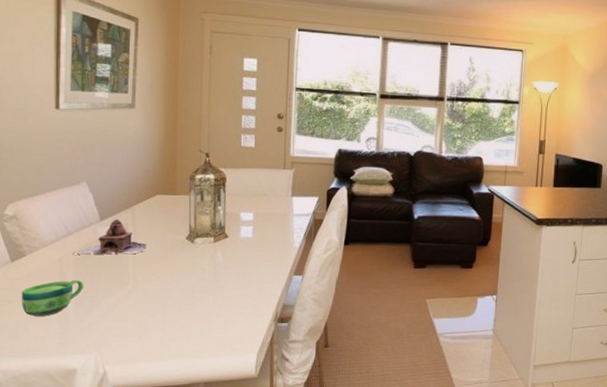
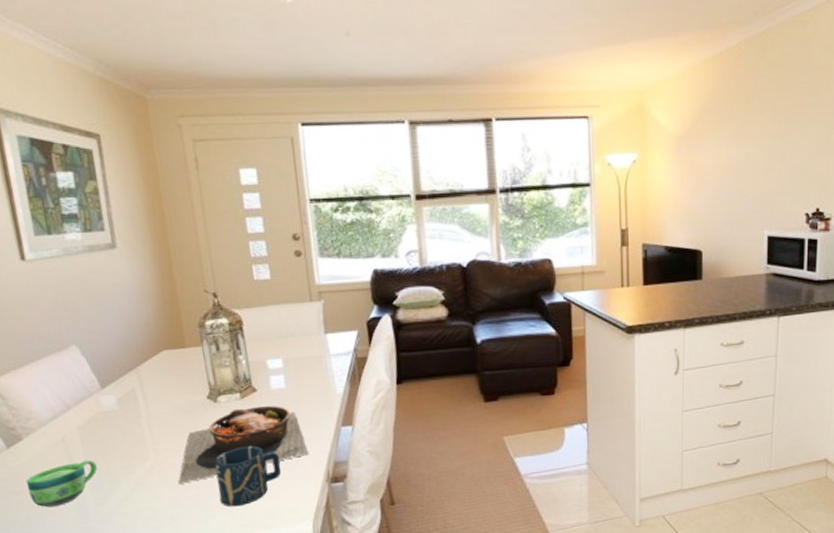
teapot: present [73,219,147,255] -> none [77,384,162,431]
bowl: none [150,250,262,309] -> present [178,405,308,484]
cup: none [182,282,238,334] -> present [214,445,282,507]

